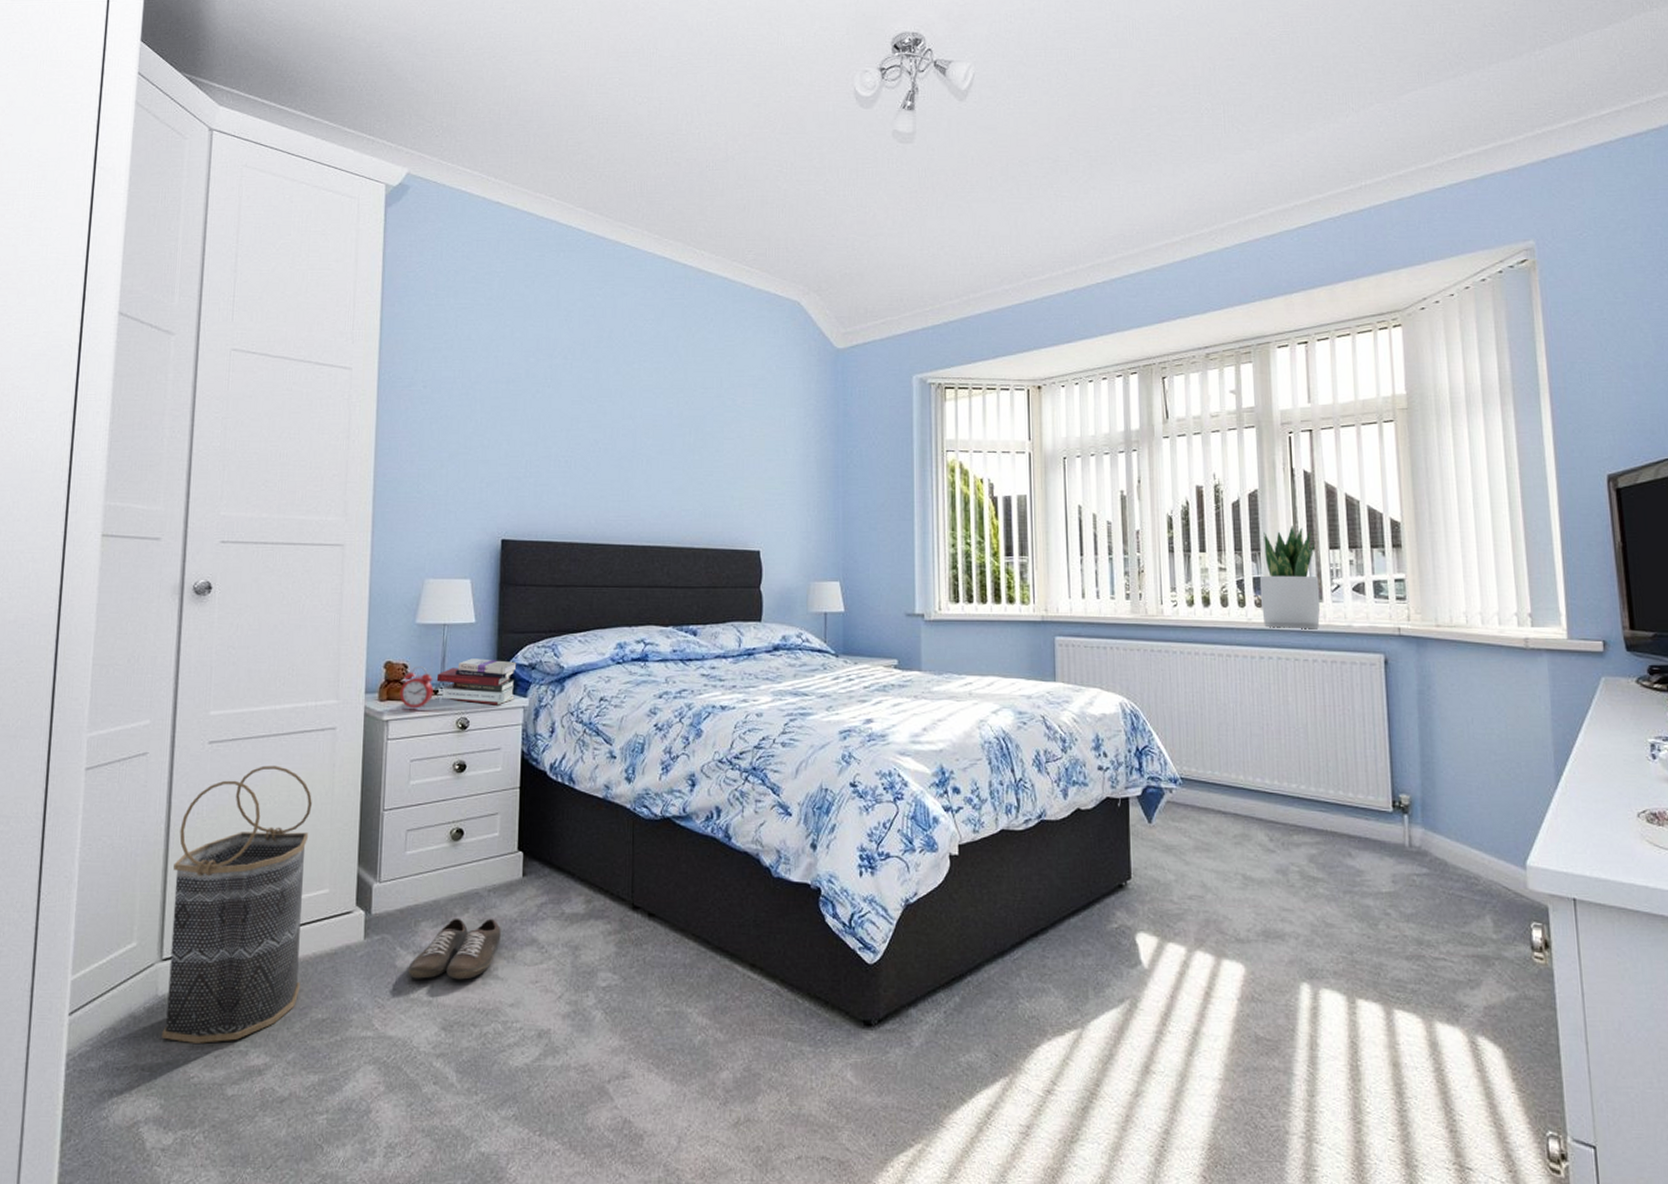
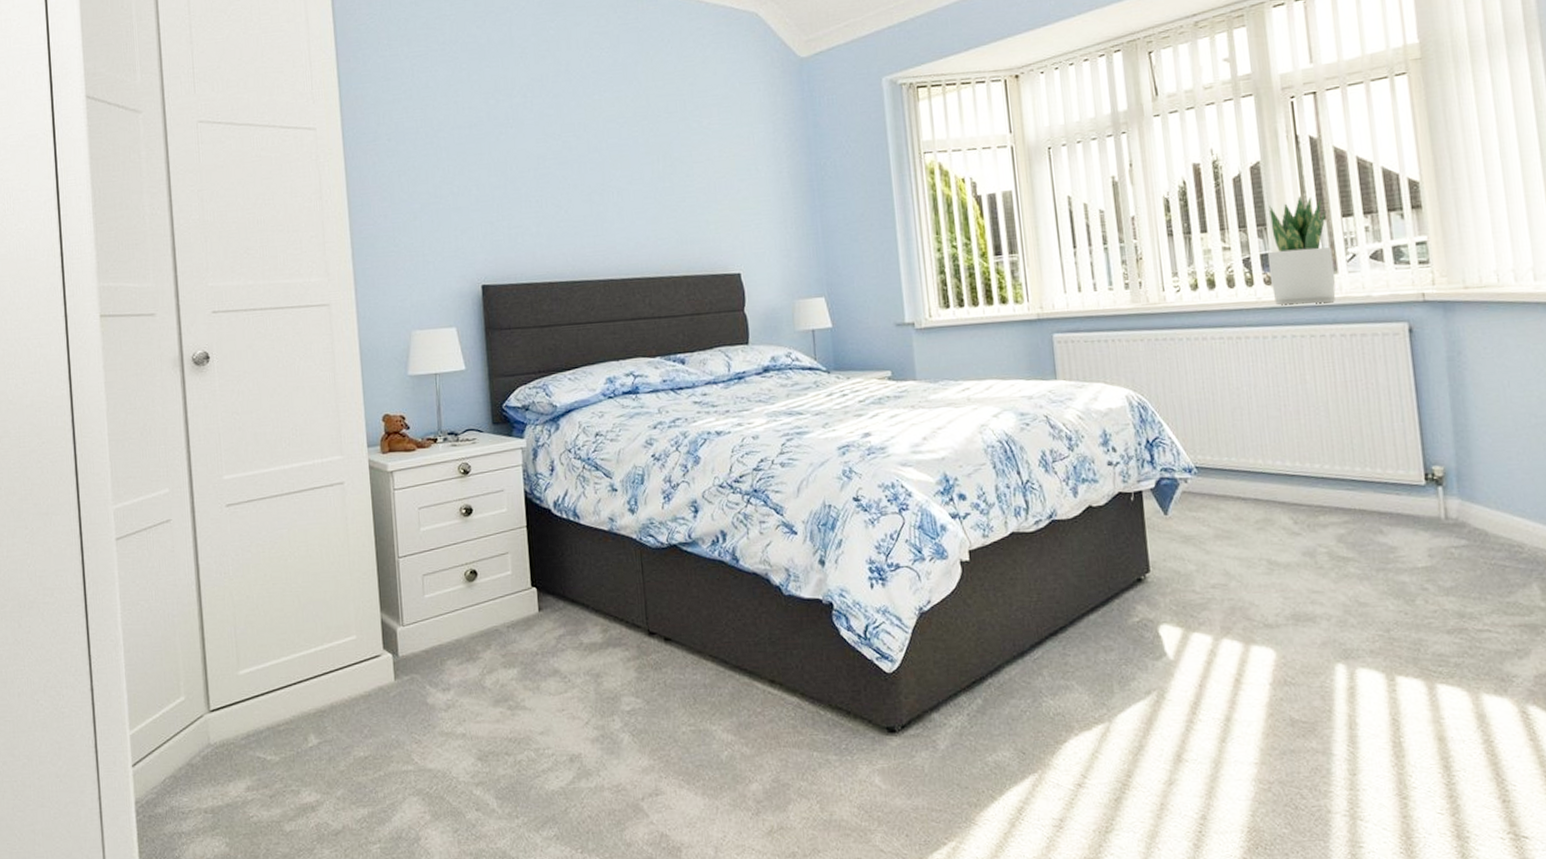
basket: present [161,765,312,1043] -> none [209,522,340,786]
alarm clock: present [399,666,433,710] -> none [400,416,433,459]
shoe: present [408,918,501,980] -> none [439,653,525,714]
books: present [436,658,517,705] -> none [434,404,512,449]

